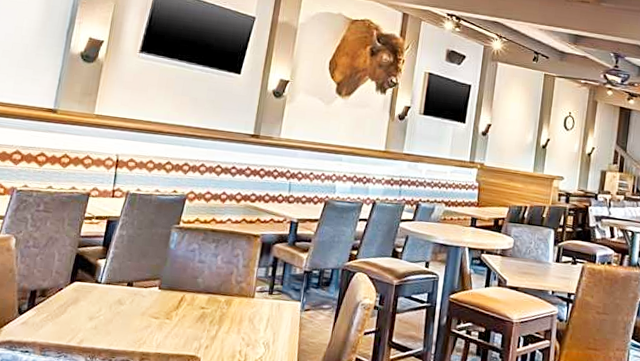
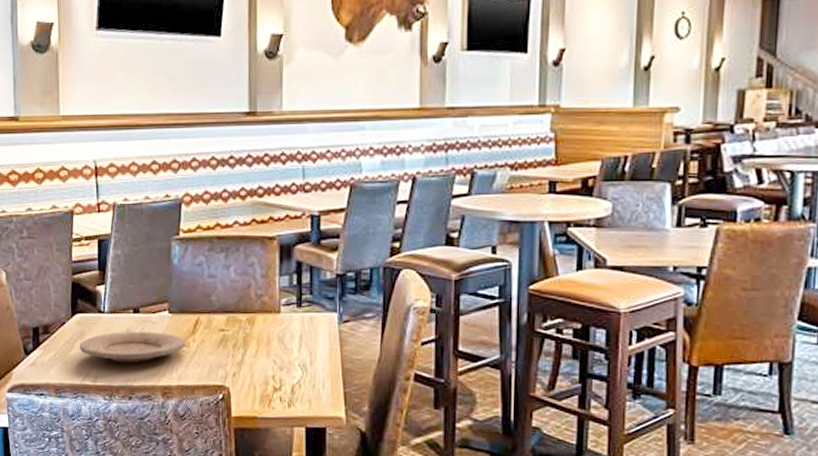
plate: none [71,301,169,330] -> present [79,331,186,363]

